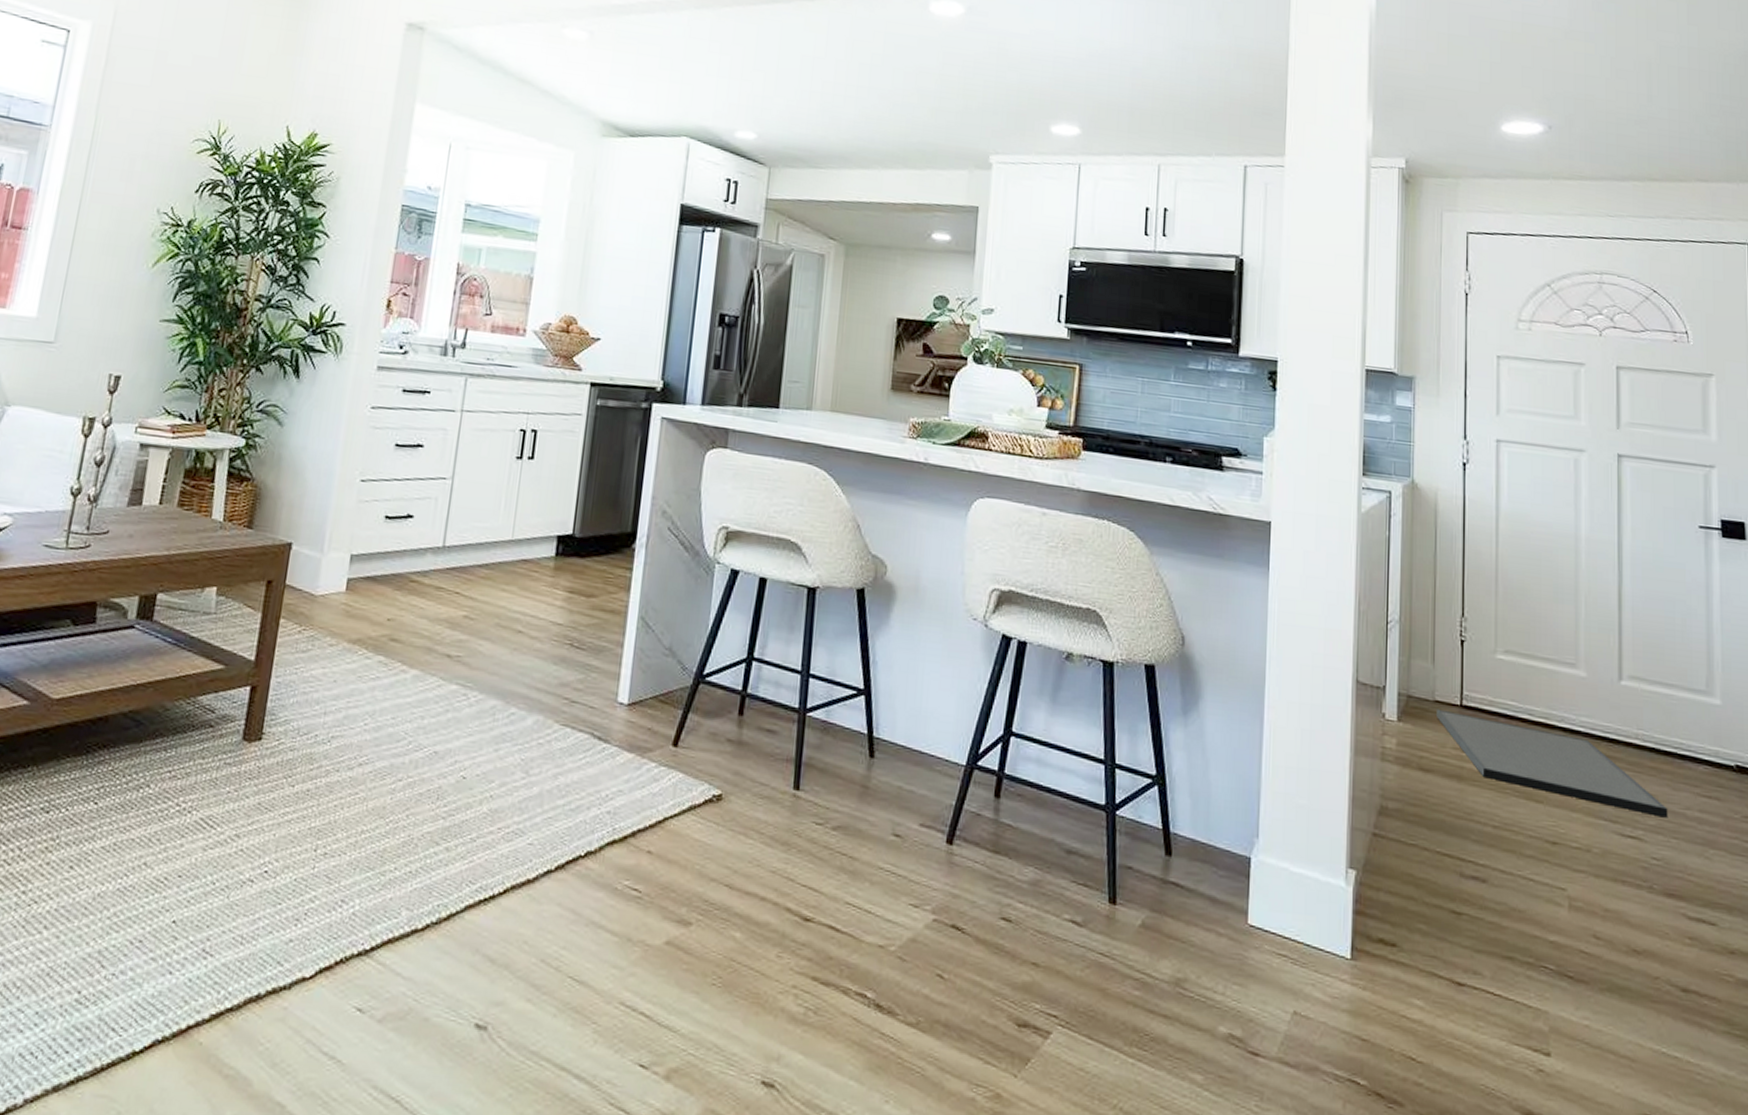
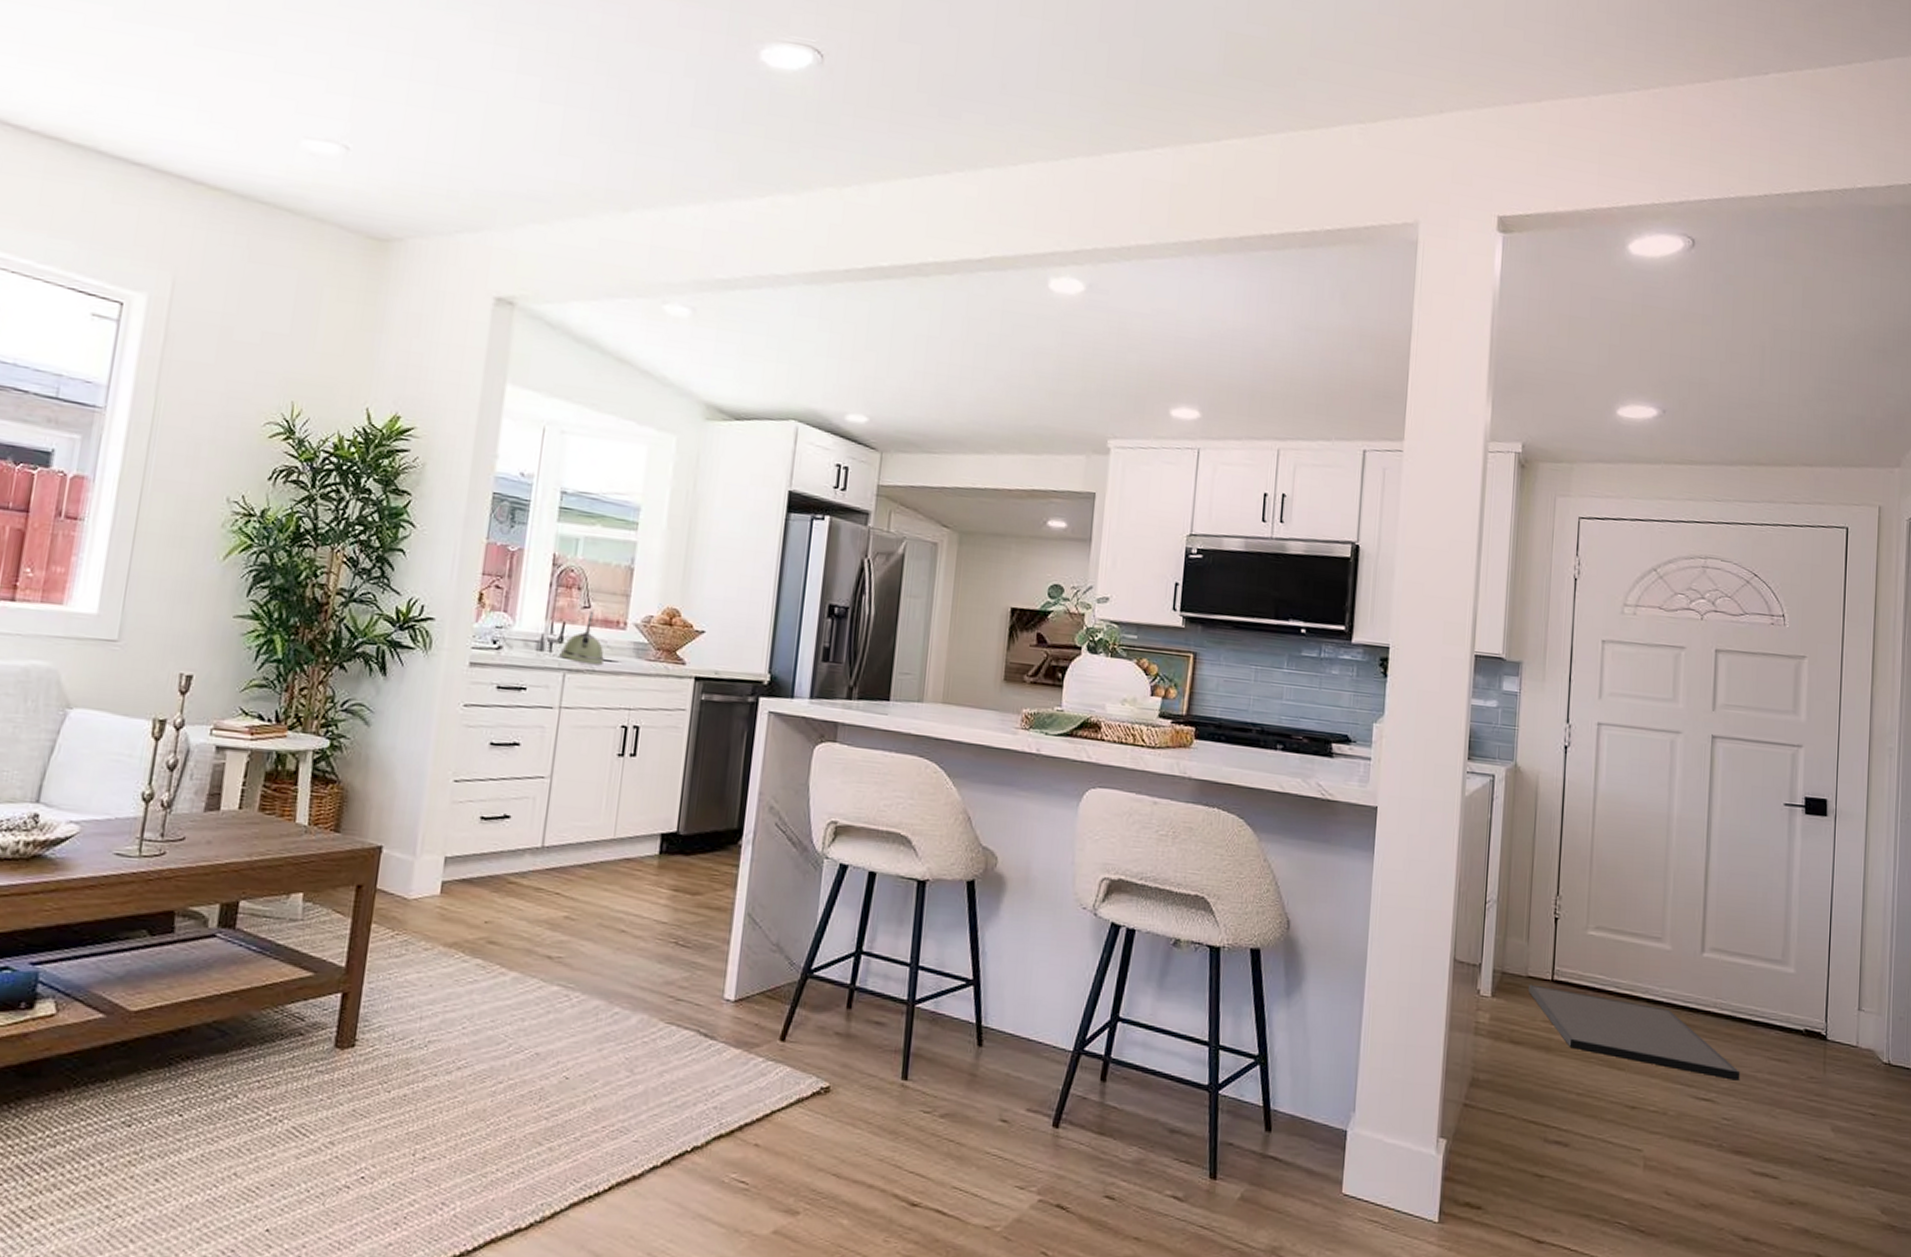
kettle: none [462,317,504,371] -> present [559,610,604,666]

